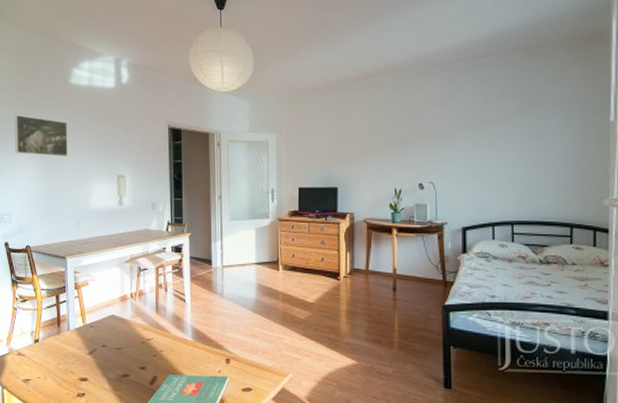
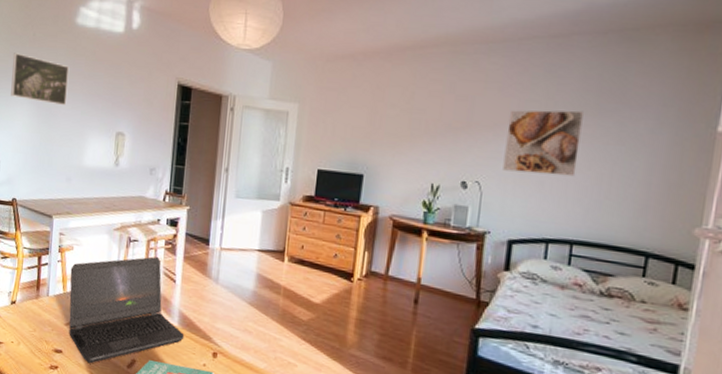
laptop computer: none [88,281,199,386] -> present [69,256,185,364]
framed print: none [450,115,508,171] -> present [503,110,583,177]

